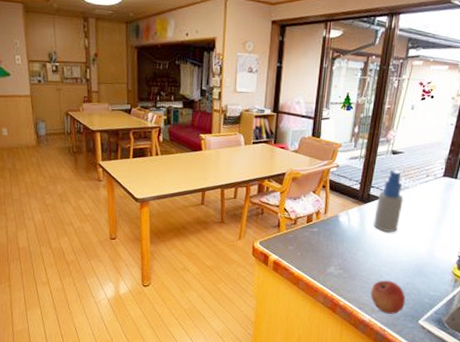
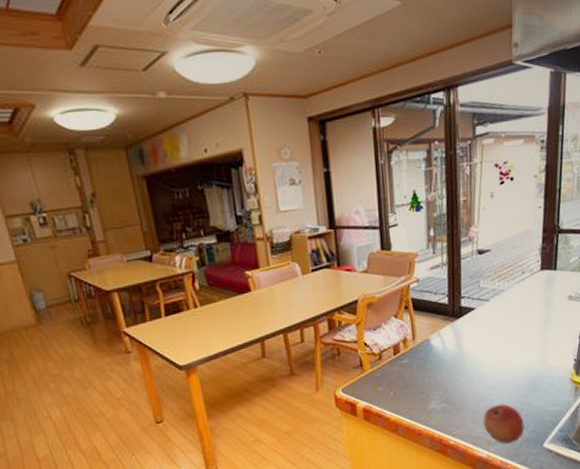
spray bottle: present [373,169,404,232] -> none [470,272,501,347]

